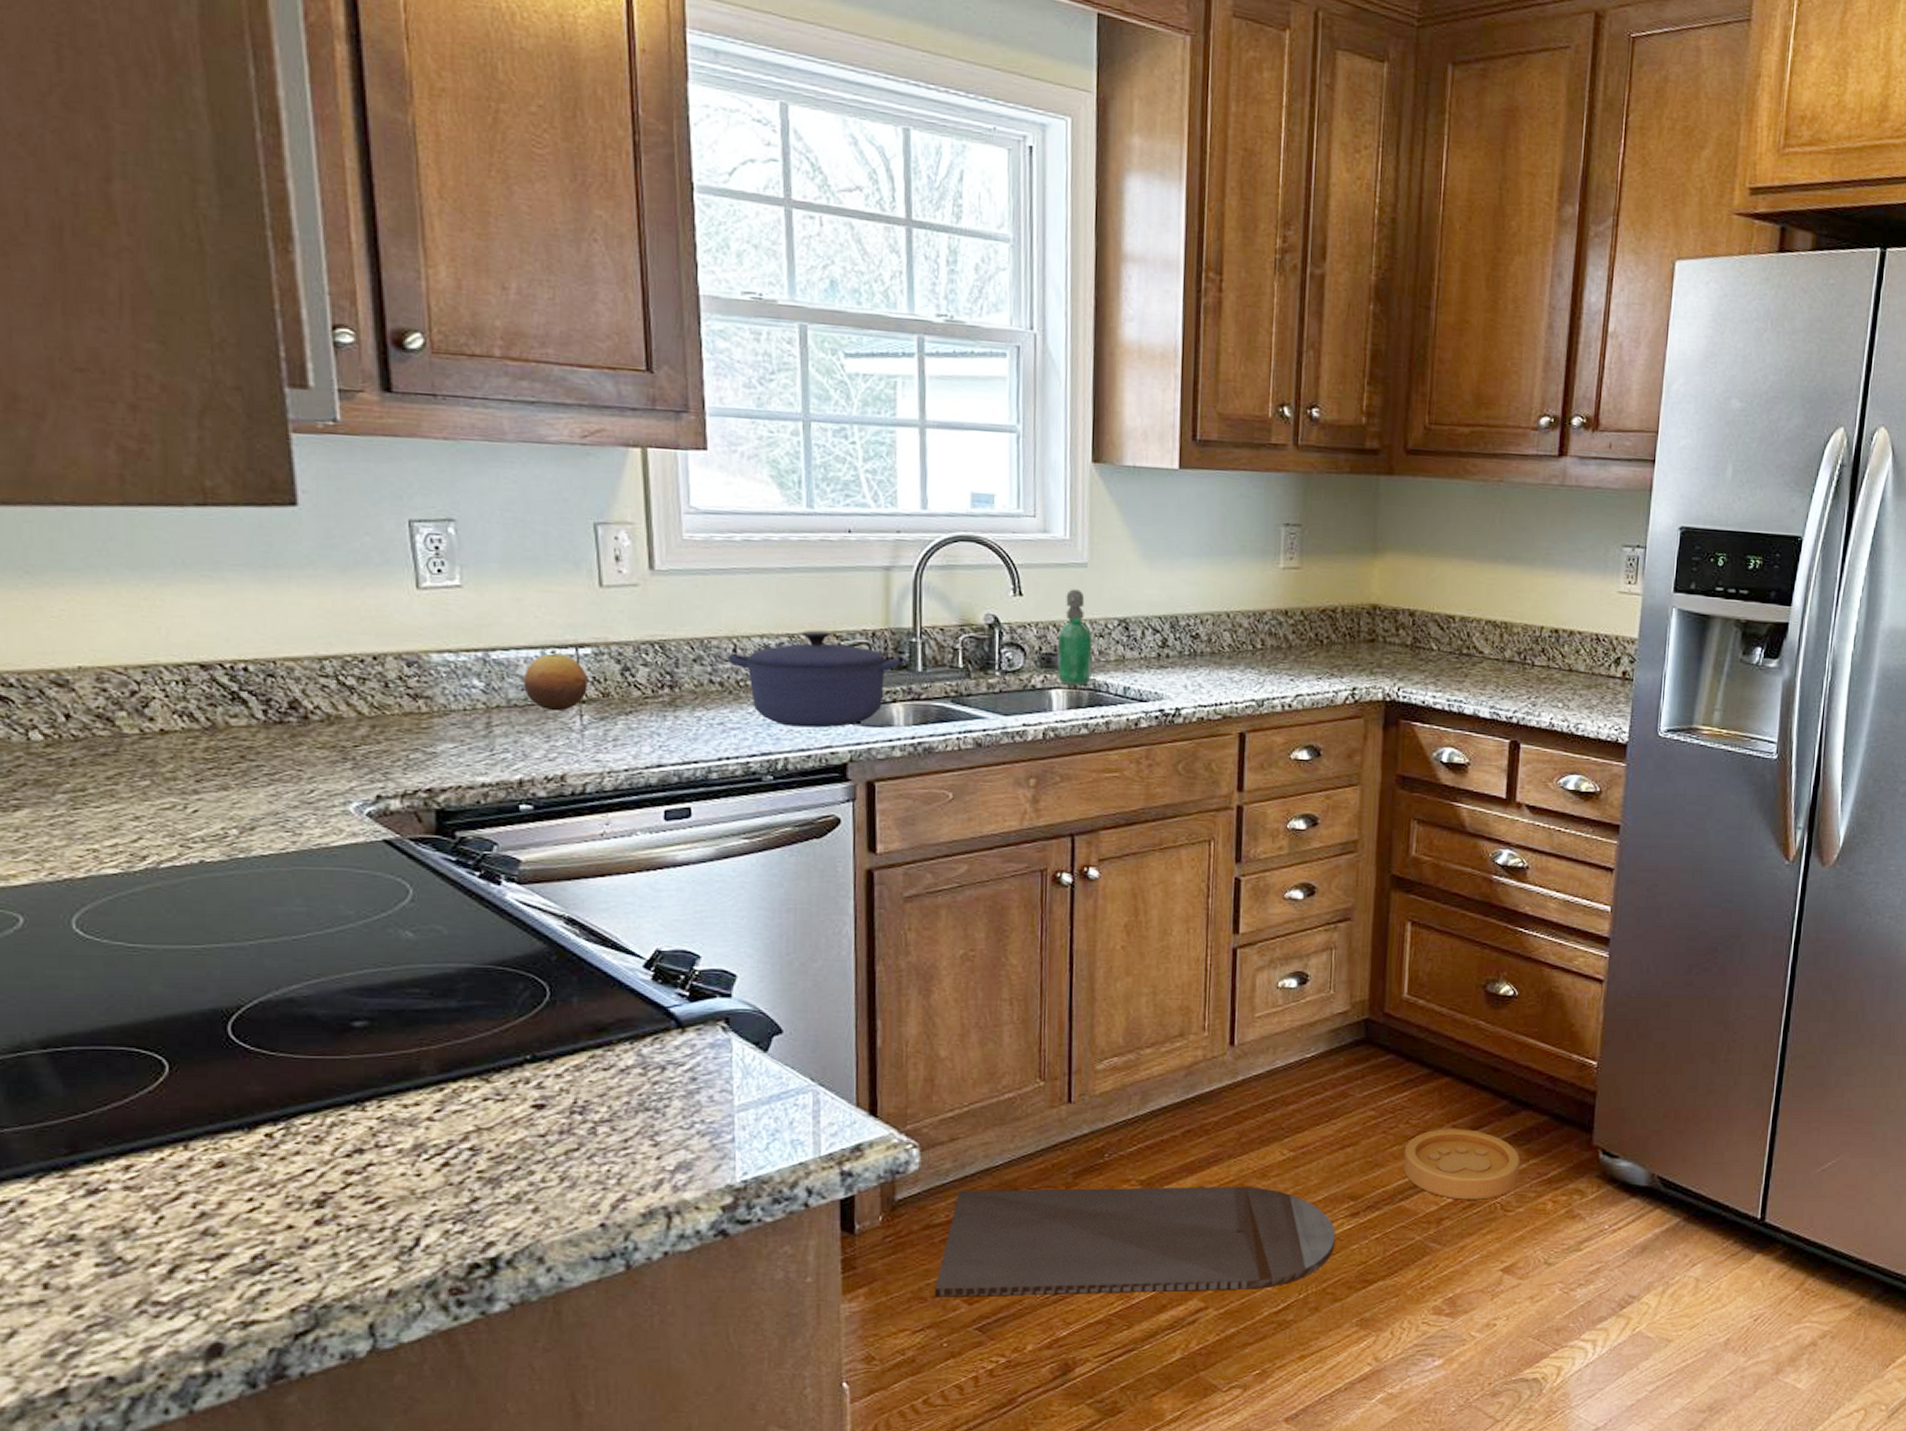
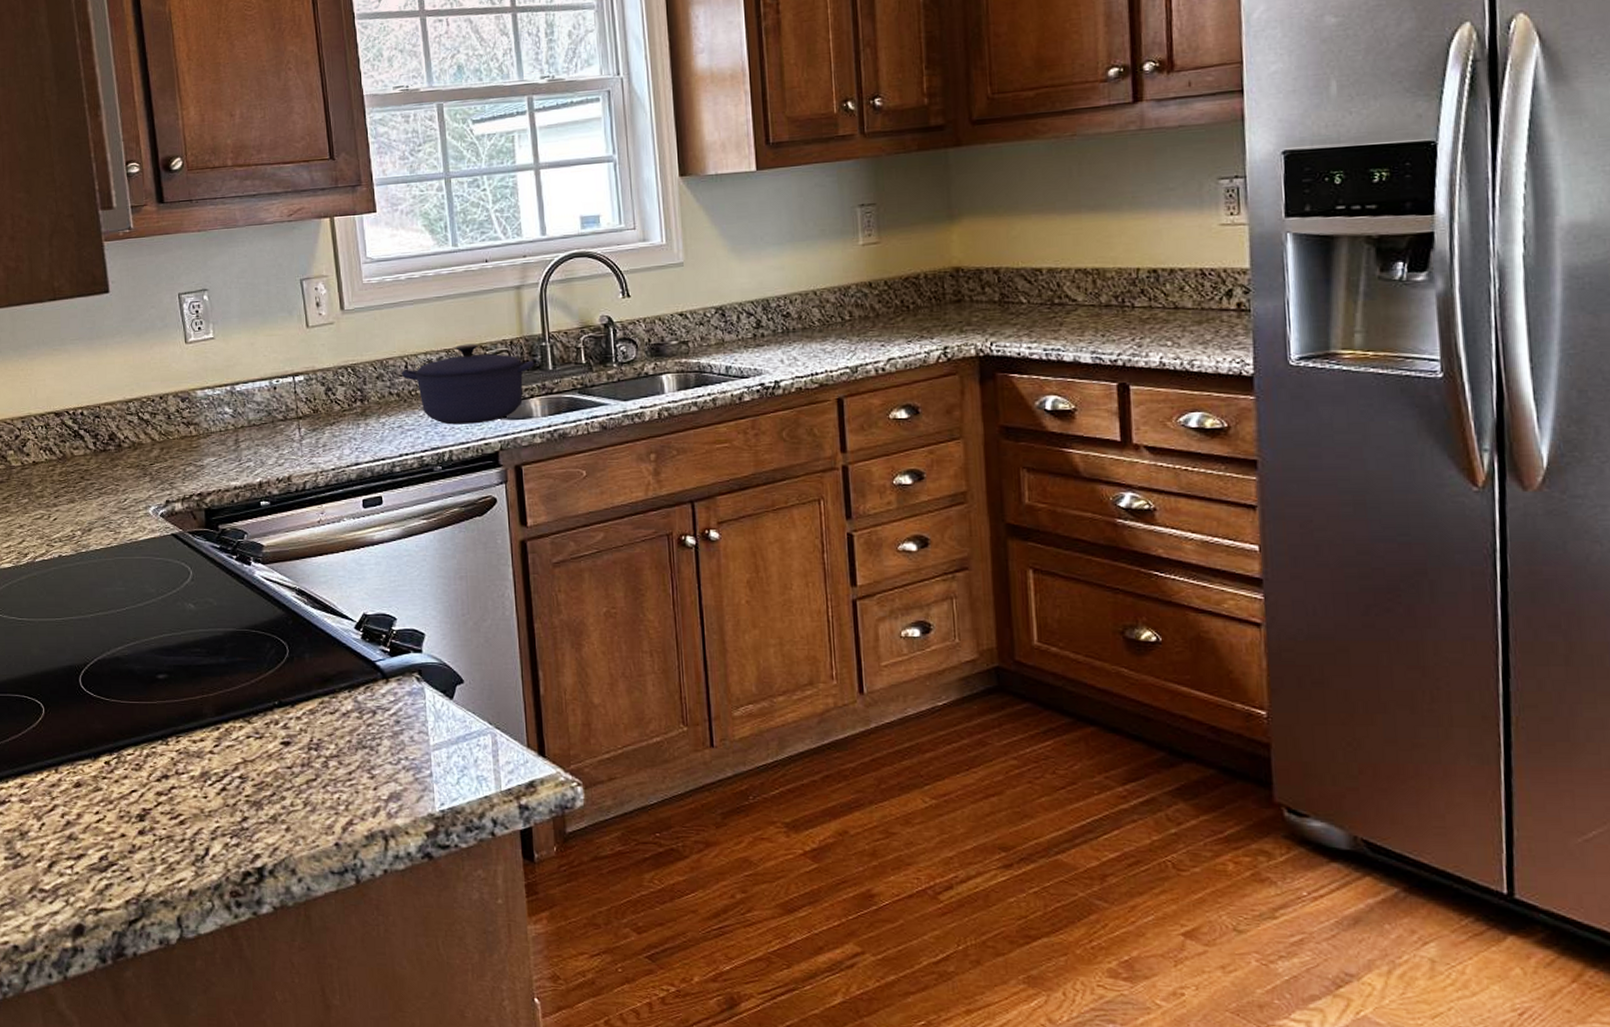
fruit: present [523,653,587,712] -> none [258,382,303,427]
door mat: present [935,1186,1336,1297] -> none [607,826,991,937]
soap dispenser: present [1057,589,1093,686] -> none [664,286,696,370]
pet bowl: present [1403,1129,1520,1200] -> none [1054,780,1189,857]

